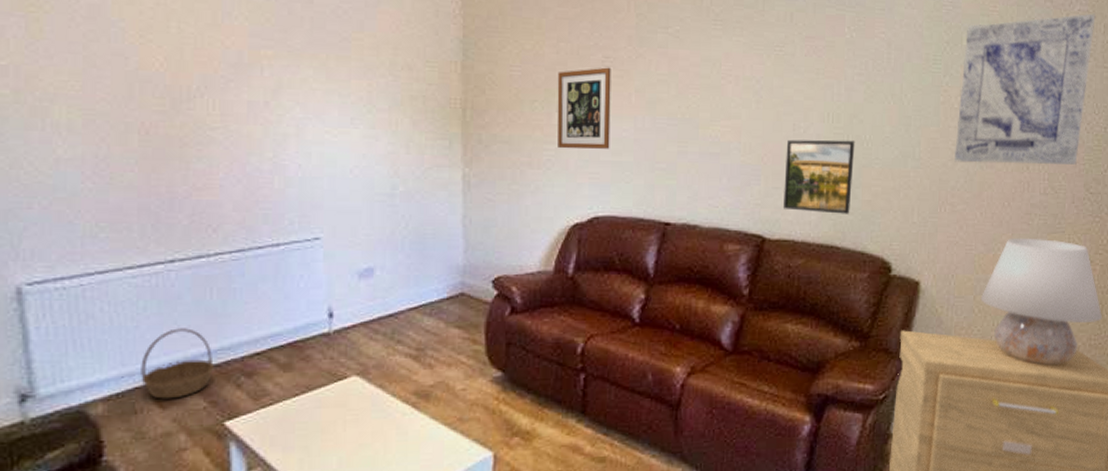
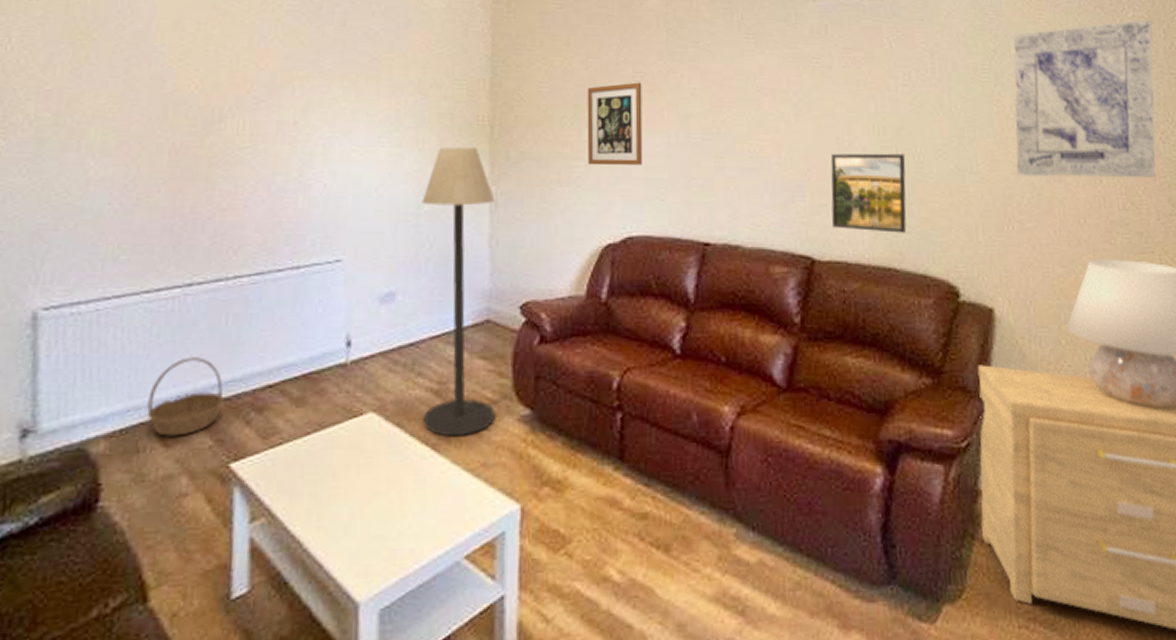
floor lamp: none [396,129,469,396] -> present [422,147,495,437]

